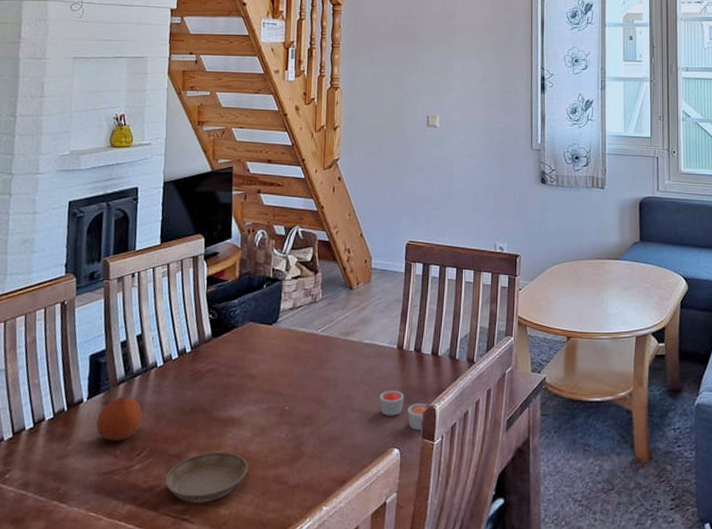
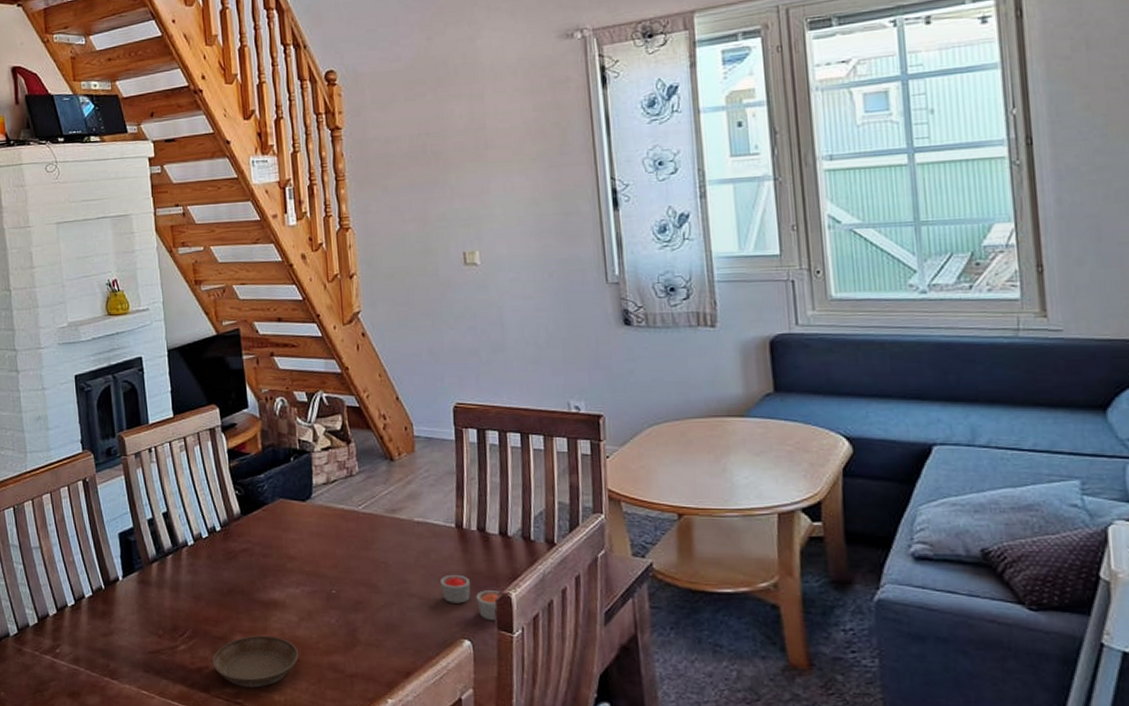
fruit: present [96,396,143,441] -> none [135,575,181,621]

